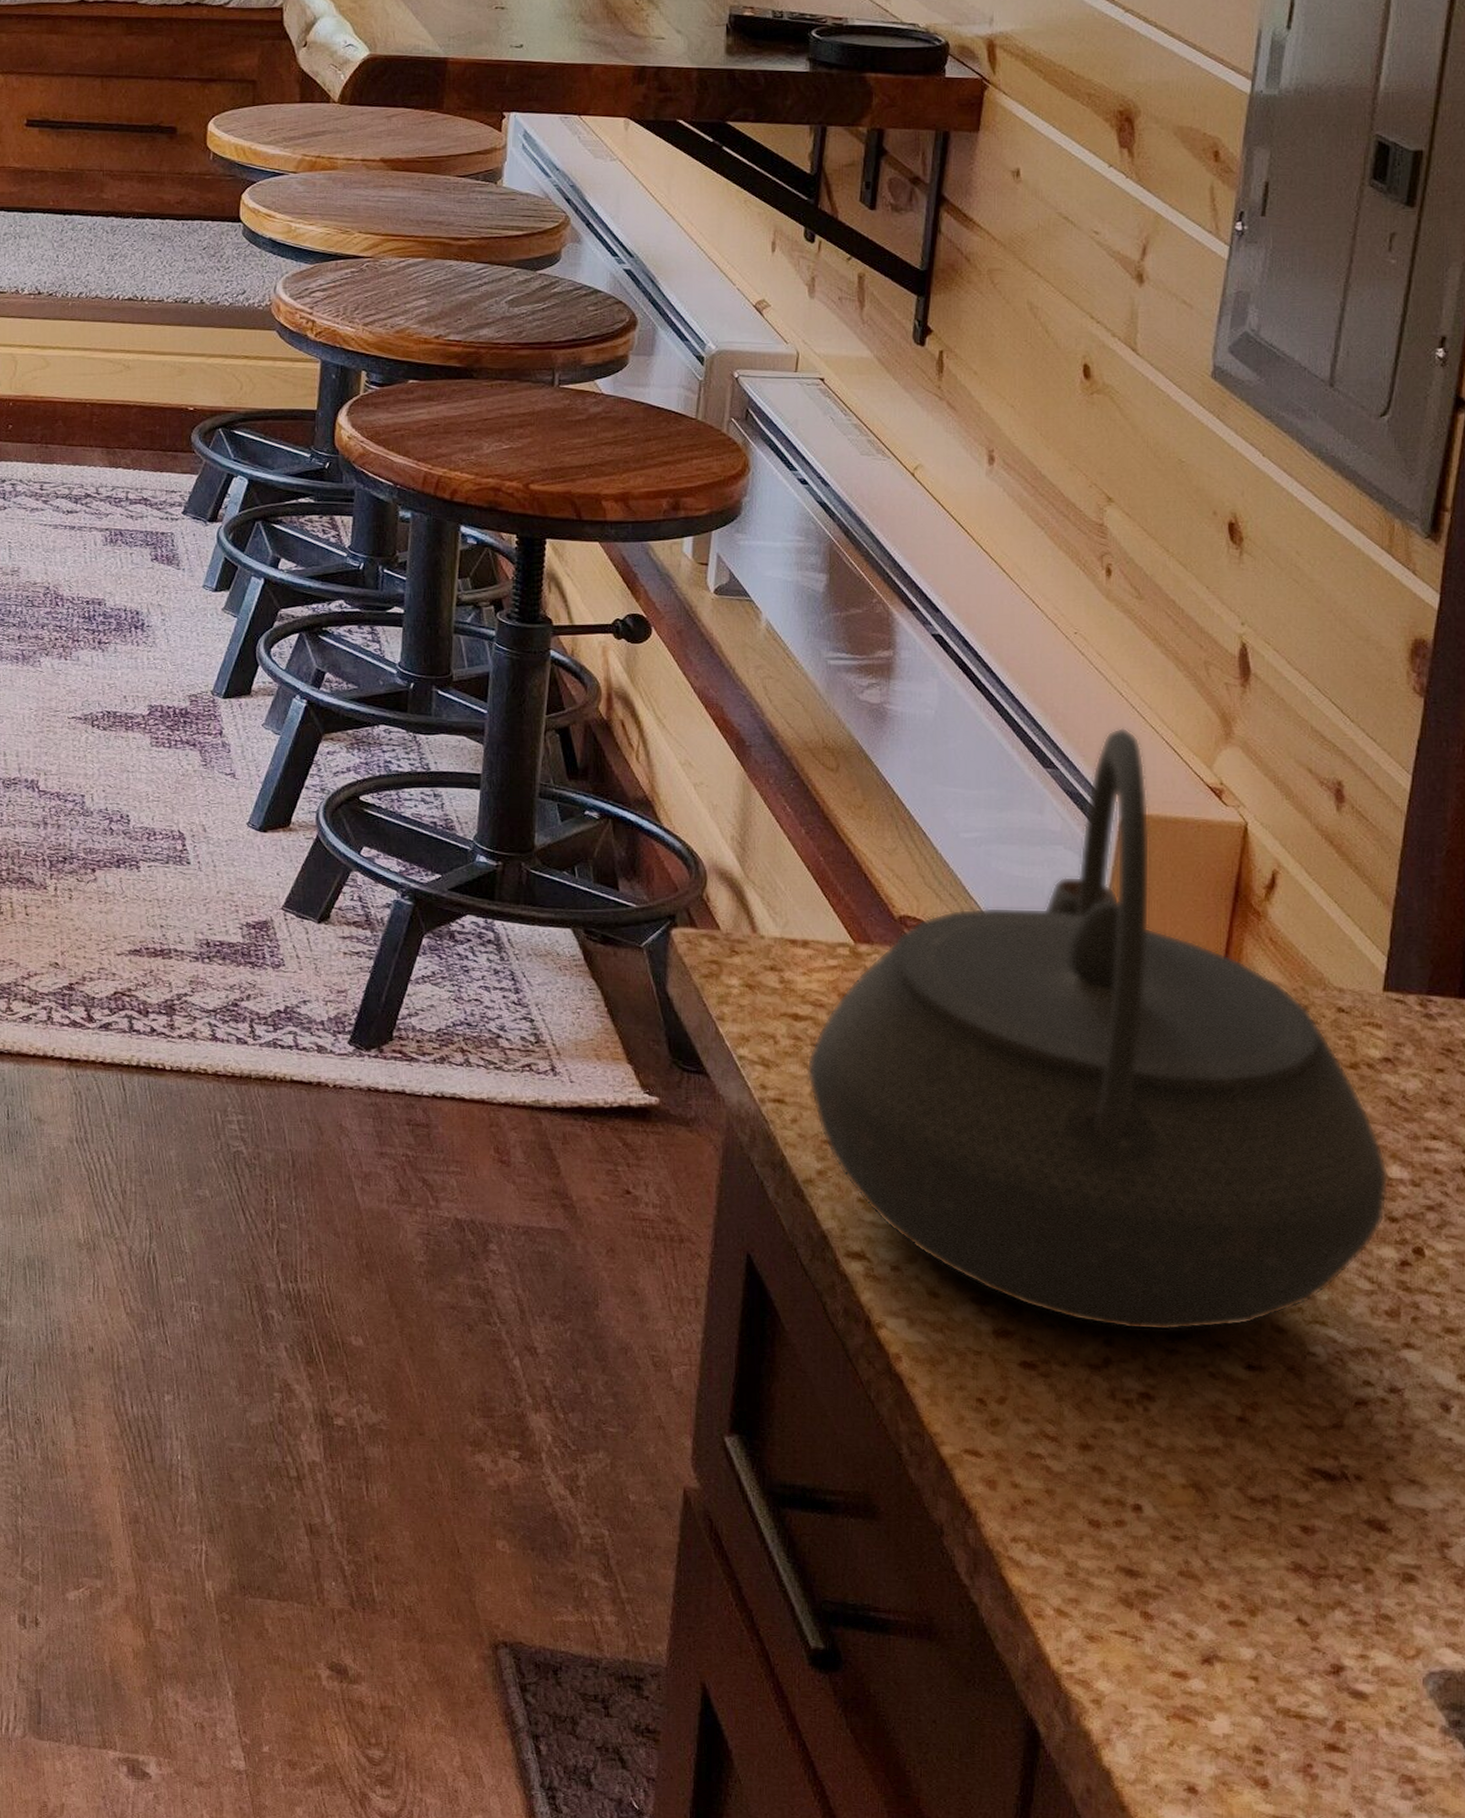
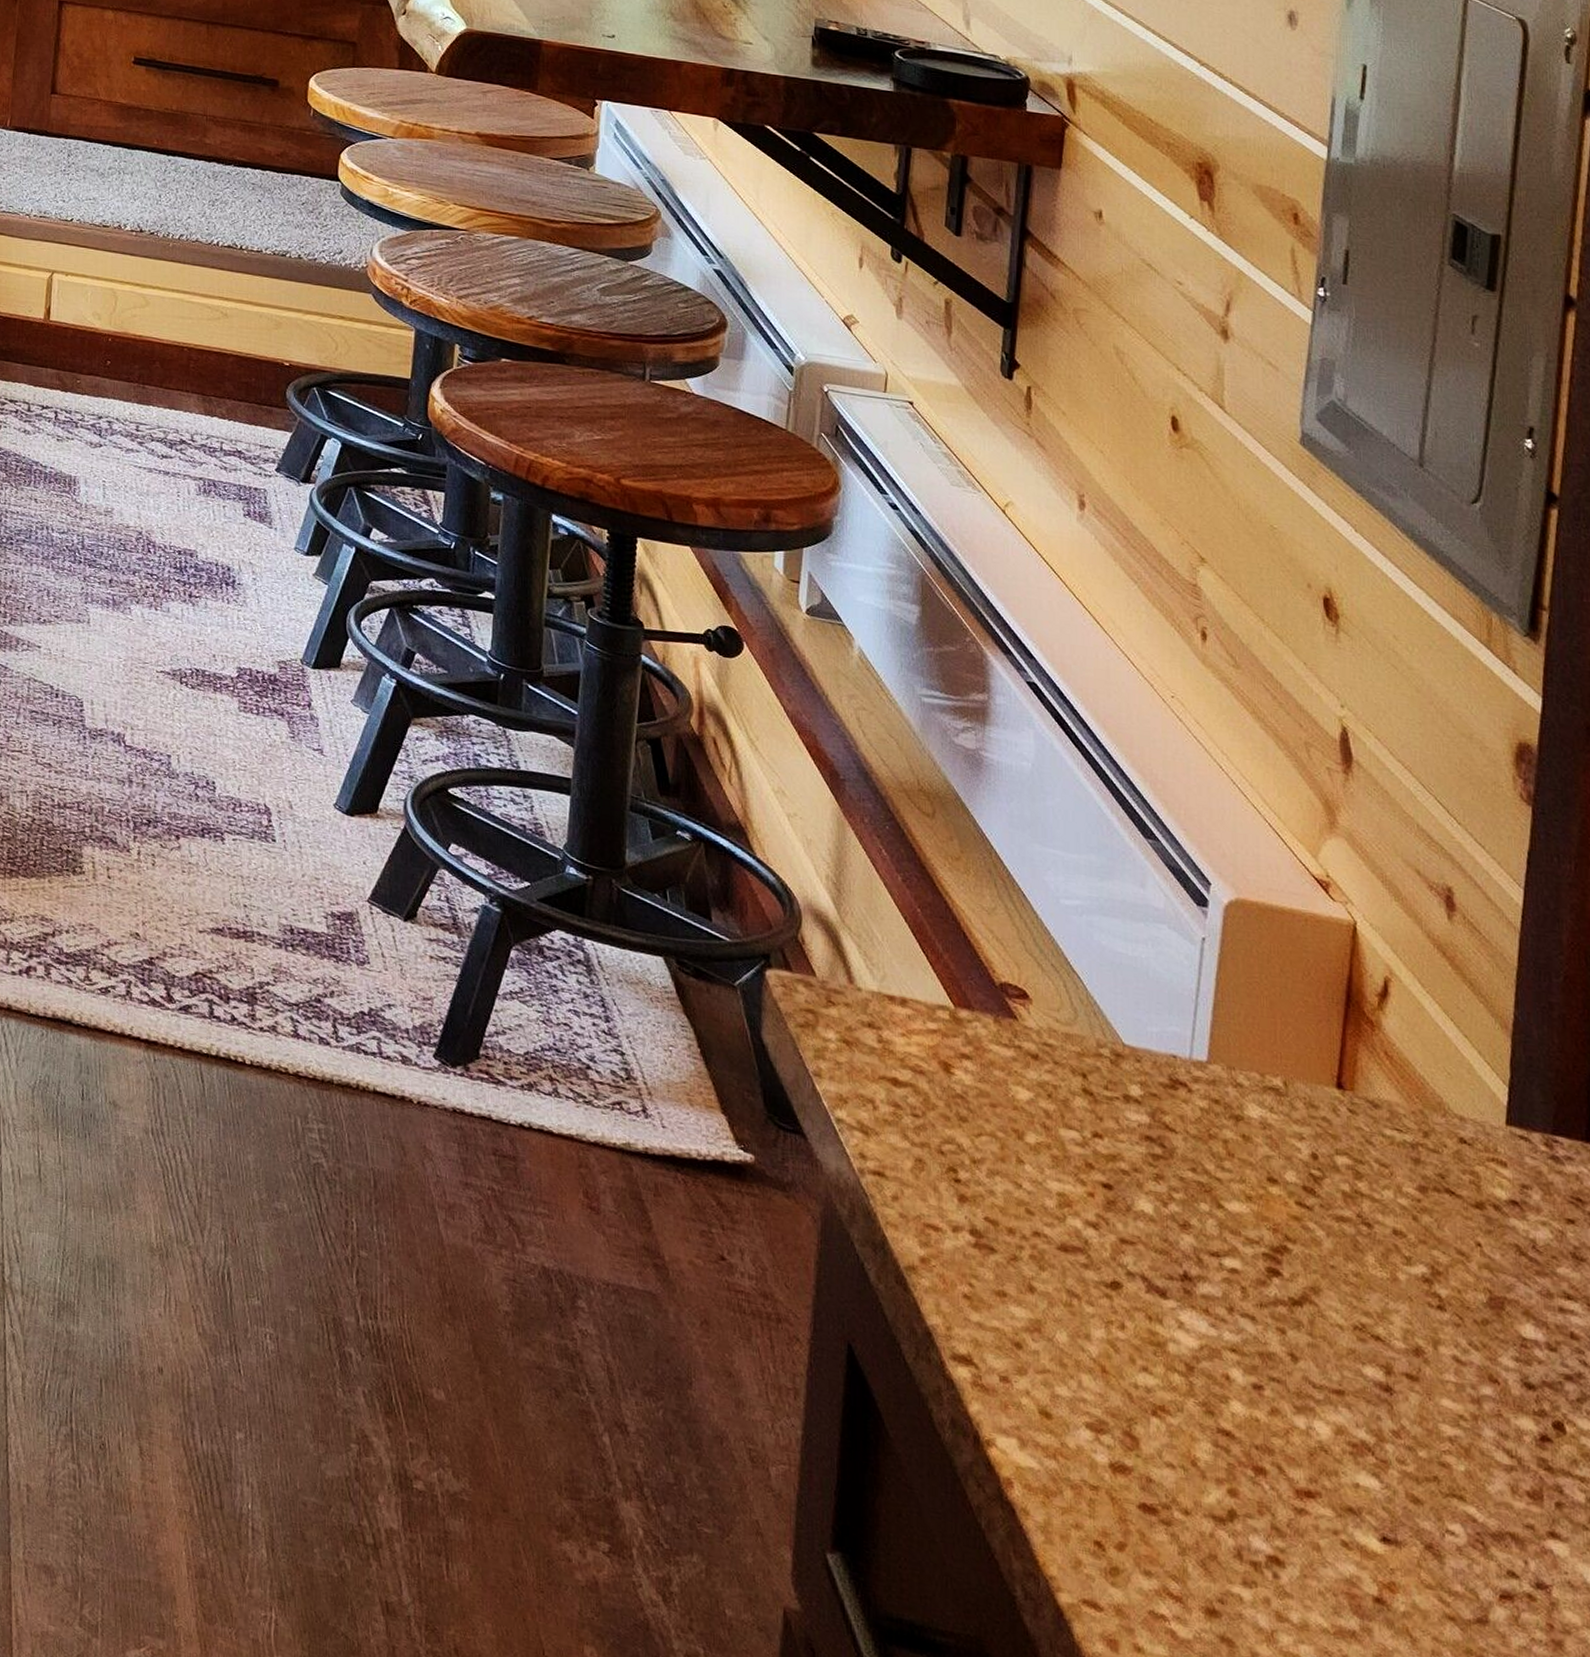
kettle: present [806,727,1389,1331] -> none [907,803,1523,1491]

